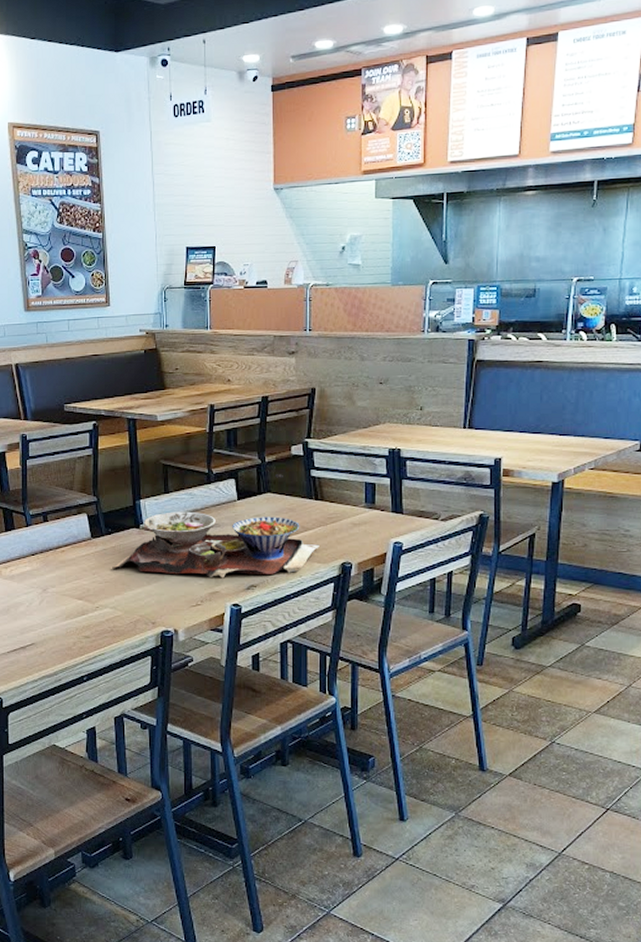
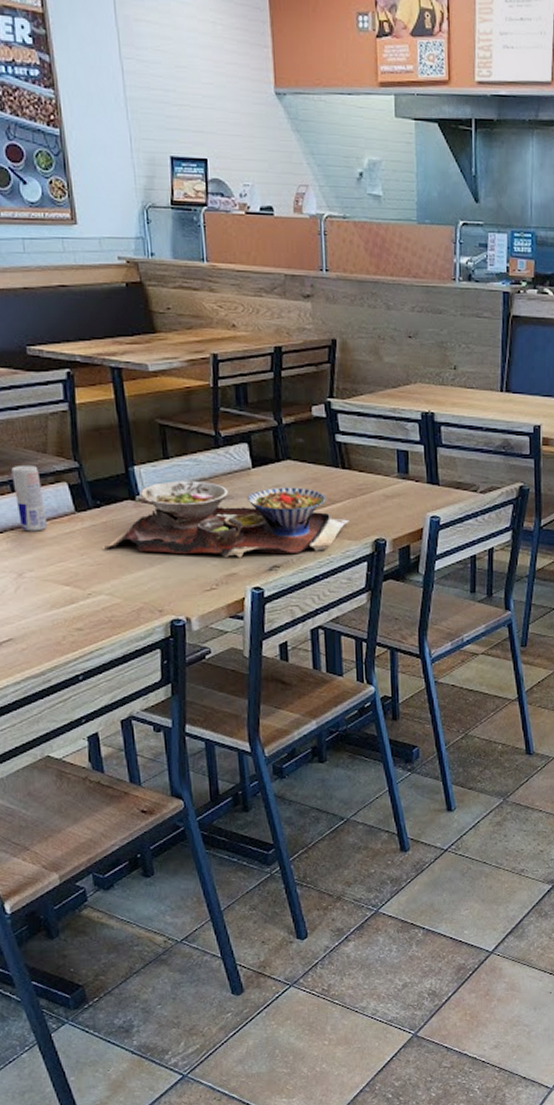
beverage can: none [45,499,69,554] -> present [11,464,48,532]

